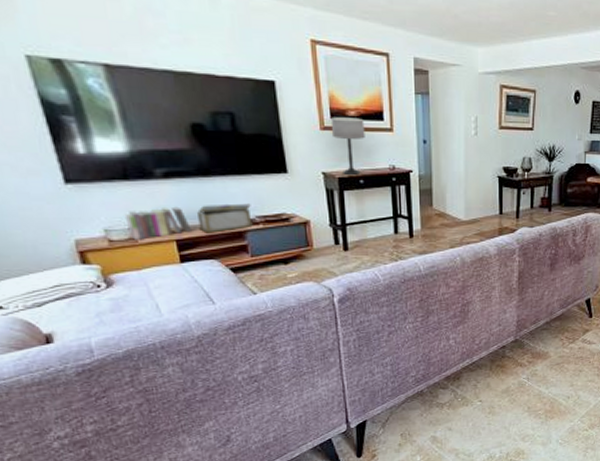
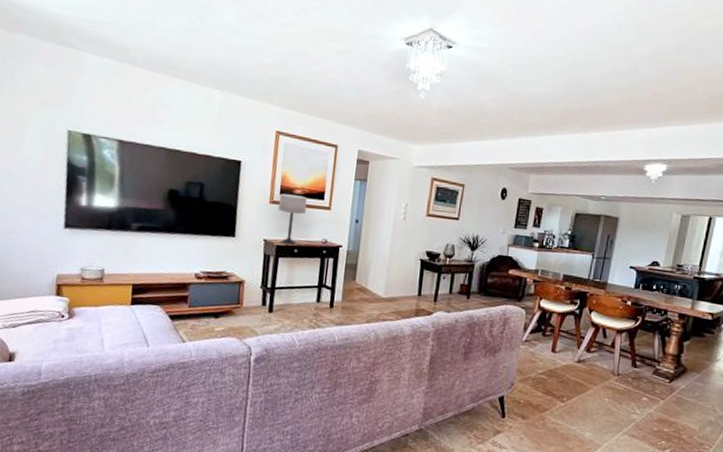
books: present [124,206,193,240] -> none [99,254,148,281]
decorative box: present [197,203,253,233] -> none [153,257,199,282]

